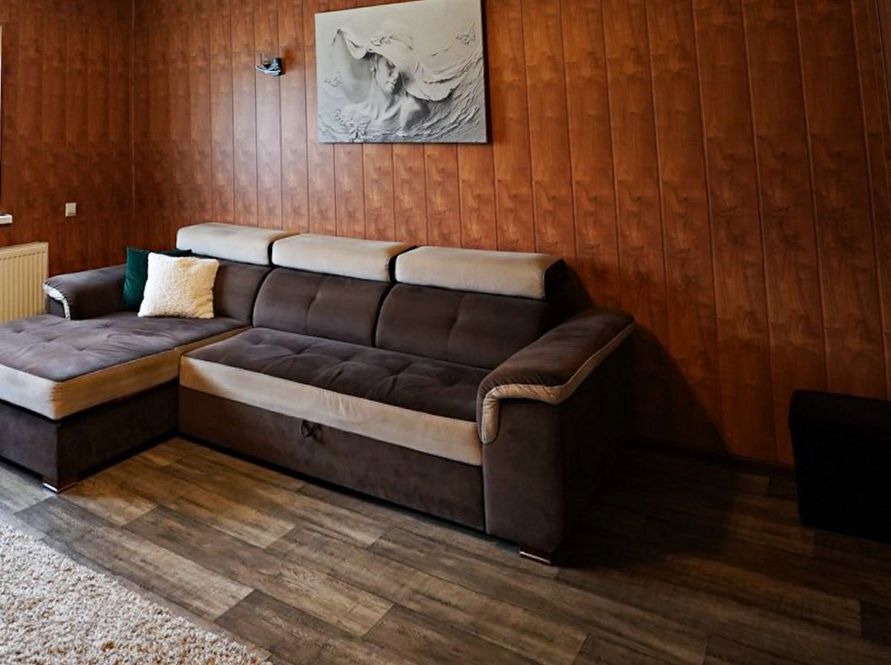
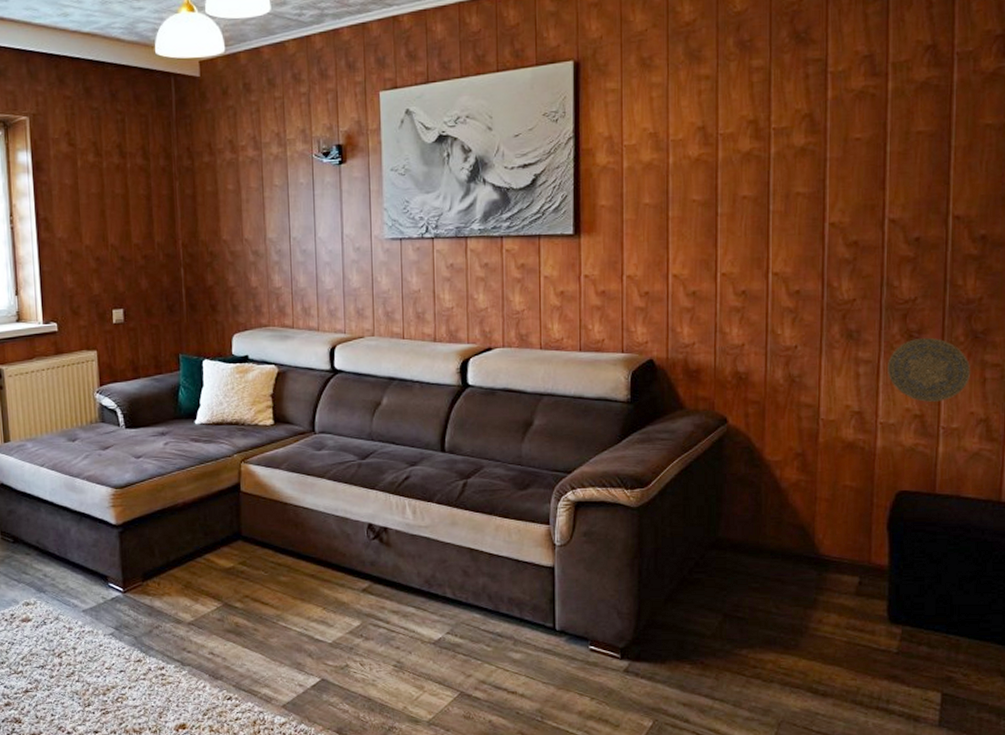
decorative plate: none [771,242,844,303] -> present [888,337,970,402]

